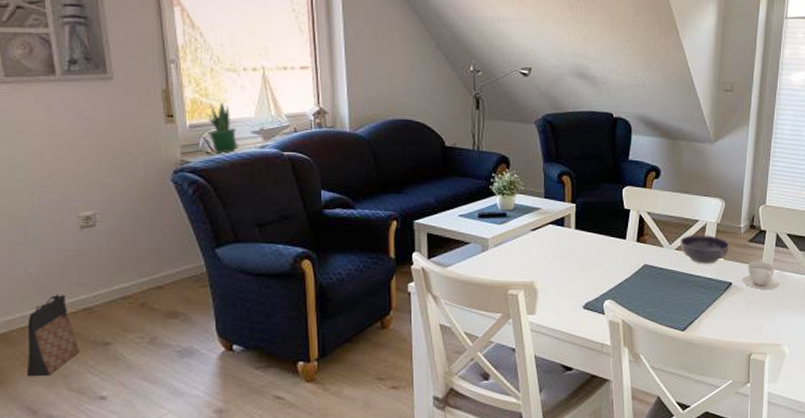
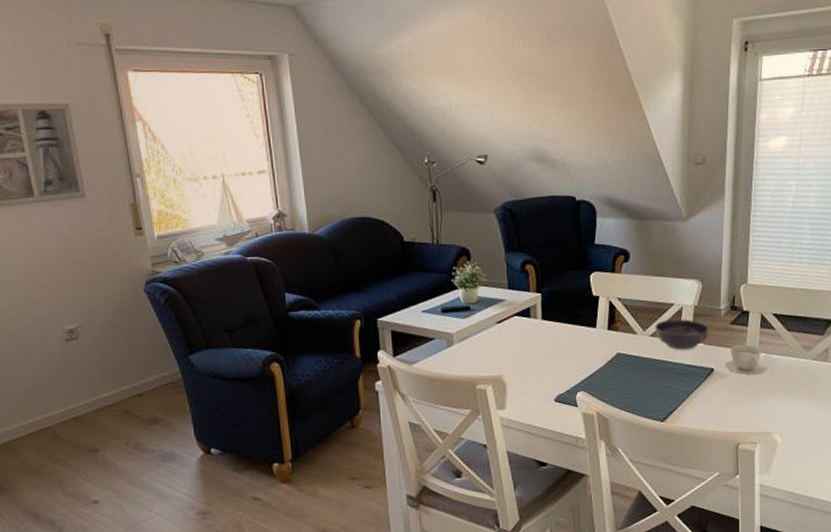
bag: present [26,294,80,376] -> none [24,404,72,483]
planter: present [207,102,237,154] -> none [173,212,203,263]

